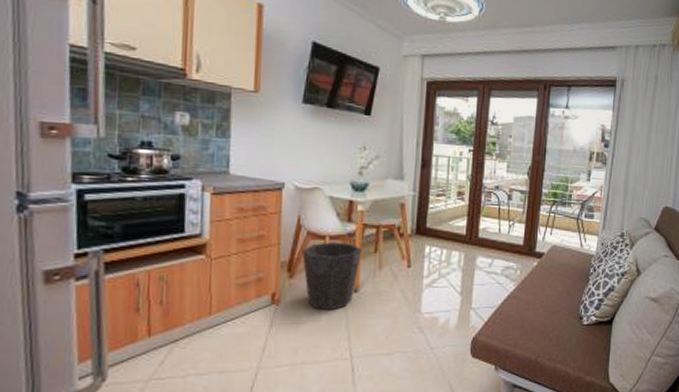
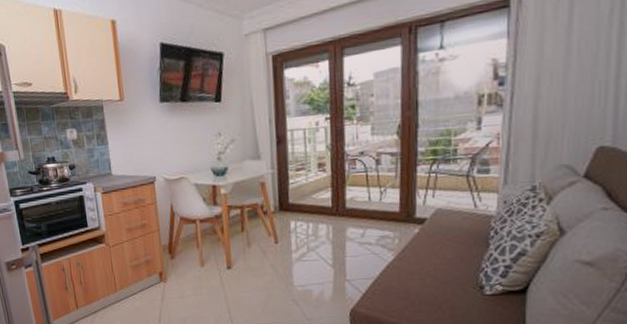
waste bin: present [302,242,361,311] -> none [178,224,230,286]

